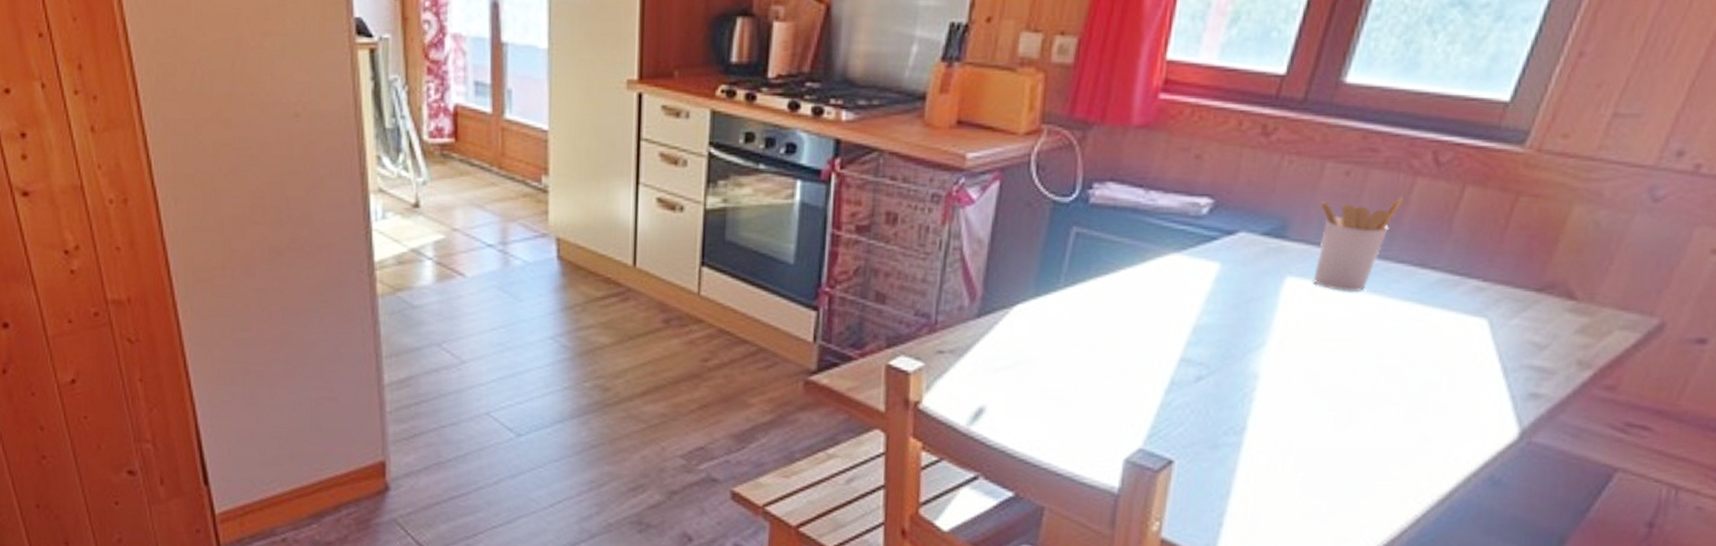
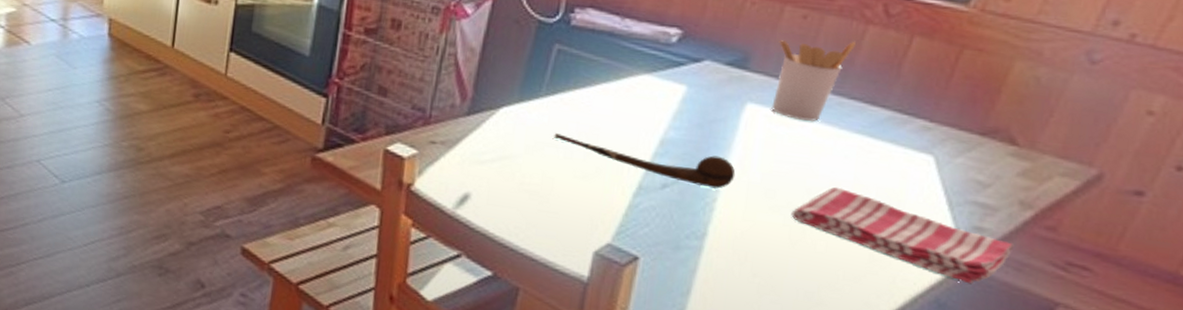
spoon: none [1075,328,1276,377] -> present [554,132,736,189]
dish towel: none [1336,362,1572,457] -> present [791,186,1015,285]

